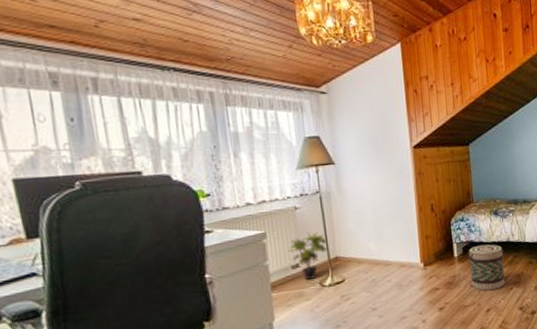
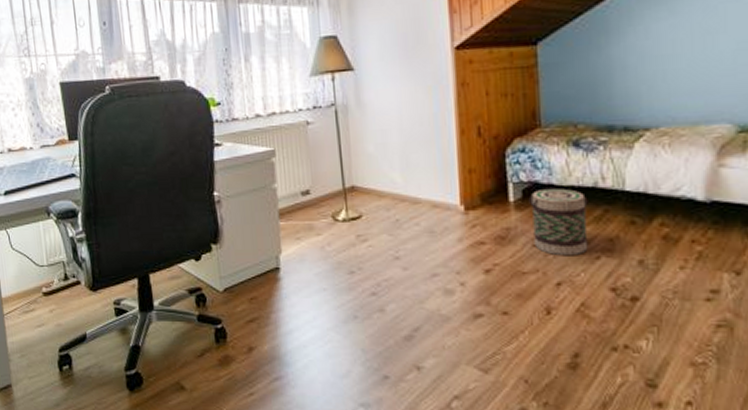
potted plant: present [287,231,328,281] -> none [296,152,343,212]

